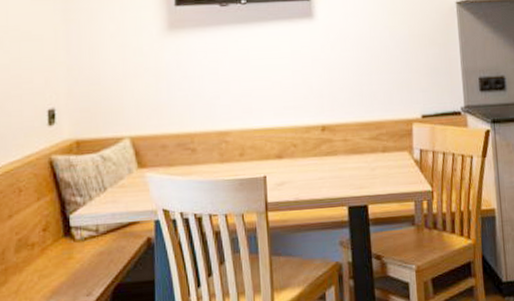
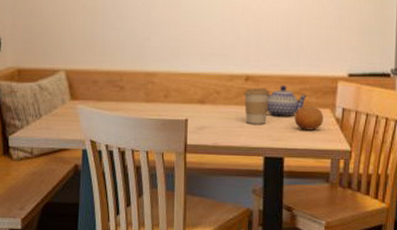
coffee cup: none [321,136,348,175] -> present [244,88,270,124]
teapot: none [345,131,384,164] -> present [267,85,307,116]
fruit: none [374,150,403,175] -> present [294,106,324,131]

